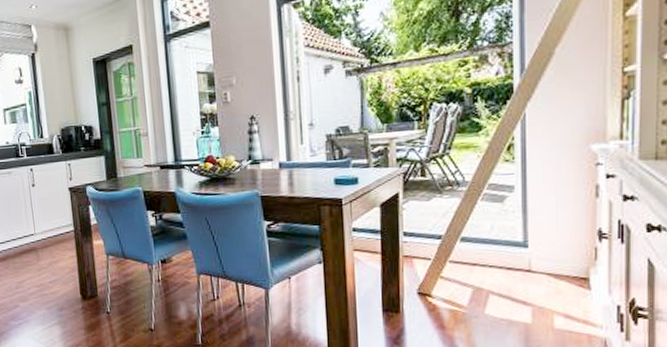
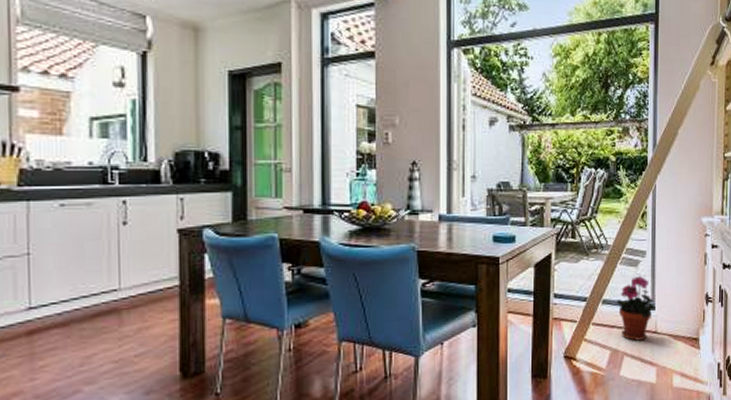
potted plant: none [477,212,529,279] -> present [616,276,655,341]

